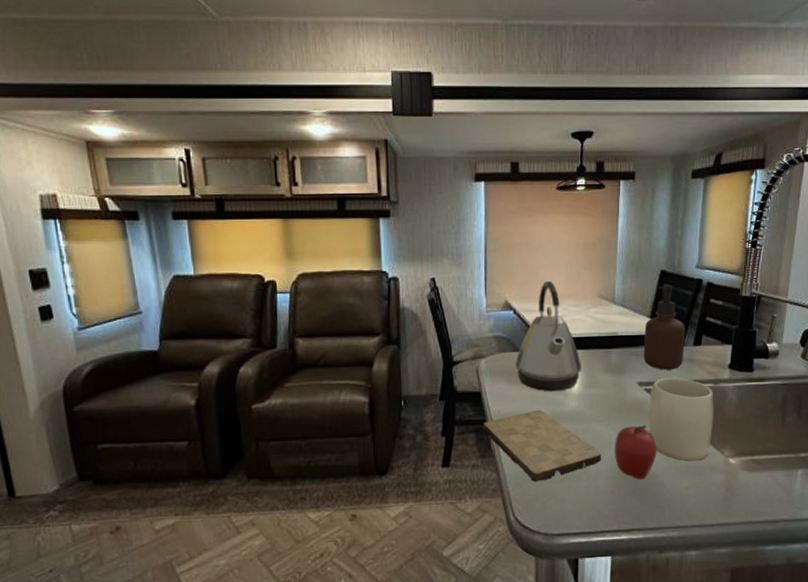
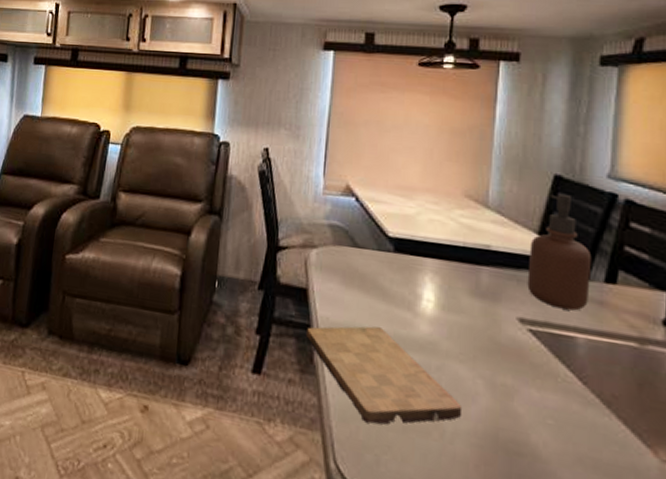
kettle: present [515,281,582,392] -> none [353,169,440,308]
fruit: present [614,425,657,480] -> none [480,376,547,462]
mug: present [649,377,714,461] -> none [534,319,640,455]

